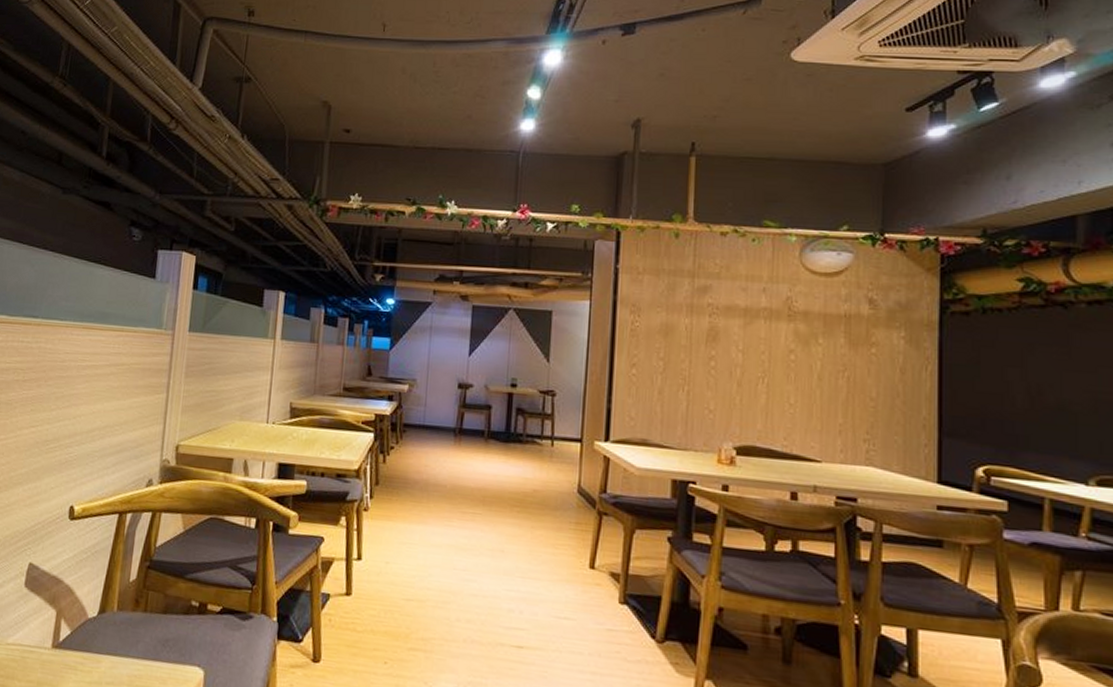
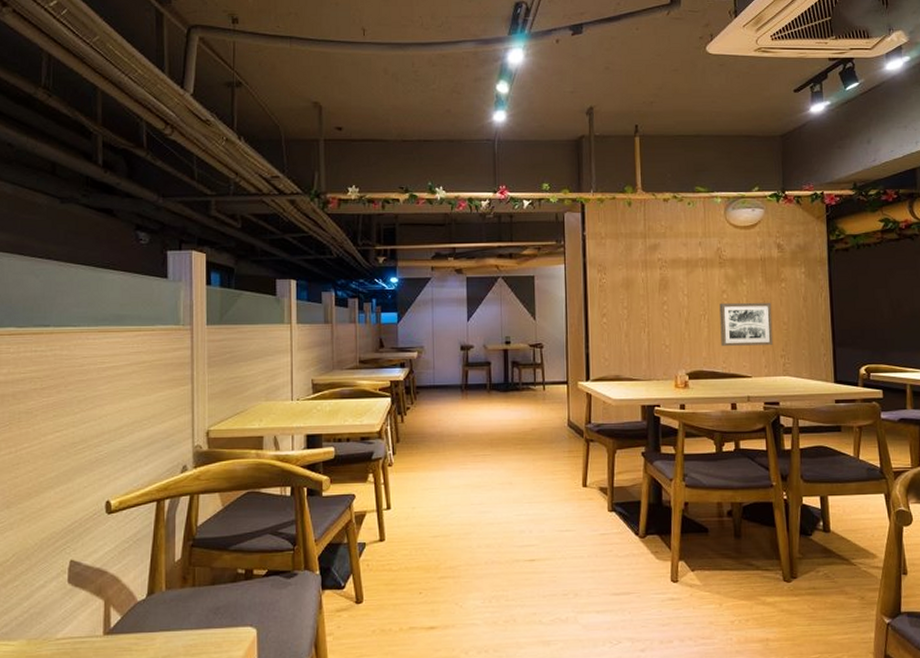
wall art: none [783,365,856,425] -> present [719,302,774,346]

